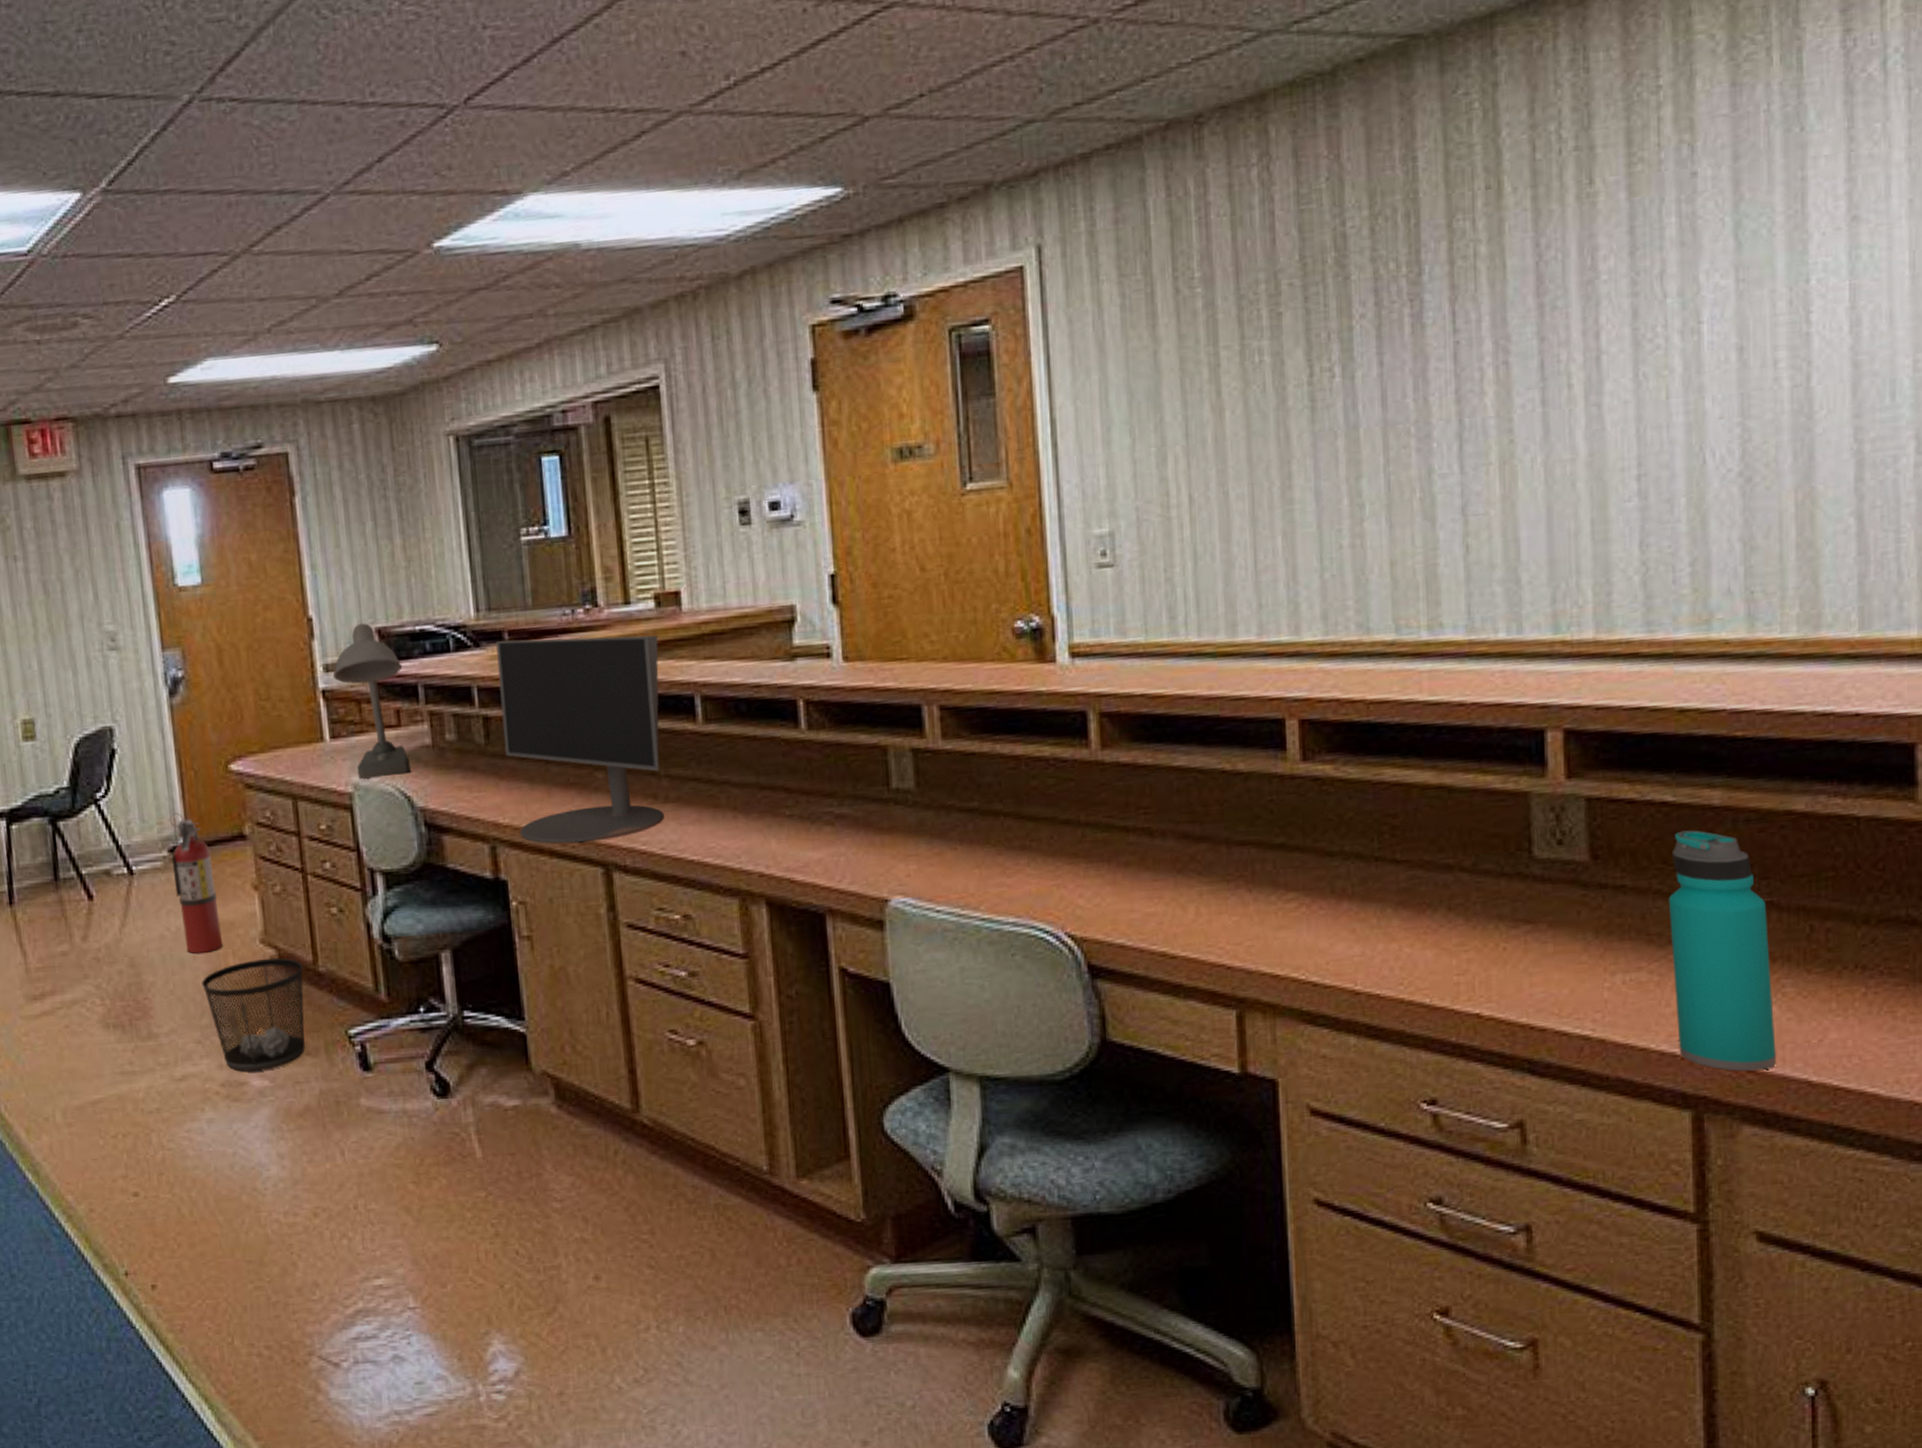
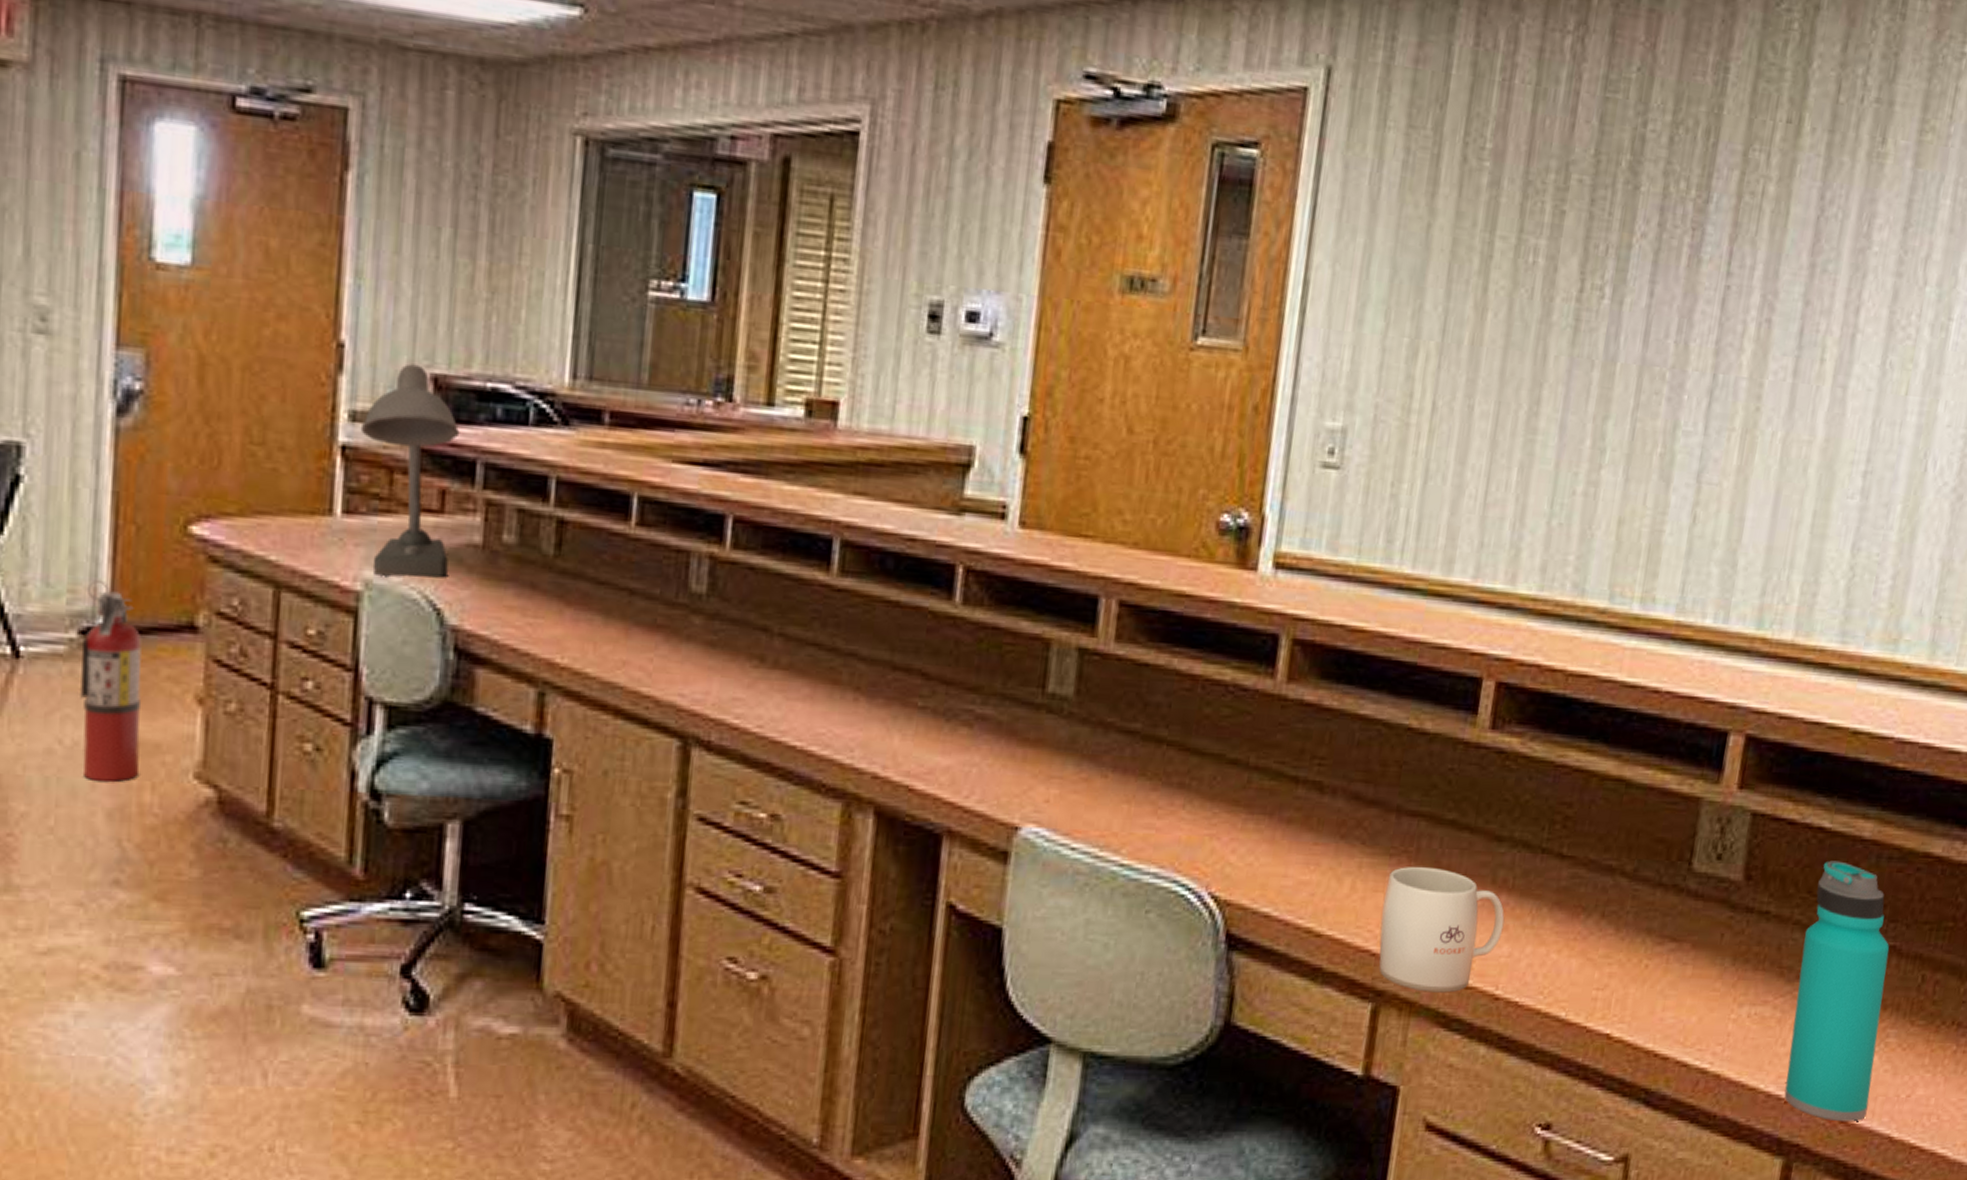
waste bin: present [202,958,305,1072] -> none [98,800,252,953]
computer monitor: present [496,635,664,844] -> none [579,423,801,706]
mug: none [1228,886,1351,995] -> present [1378,866,1505,993]

